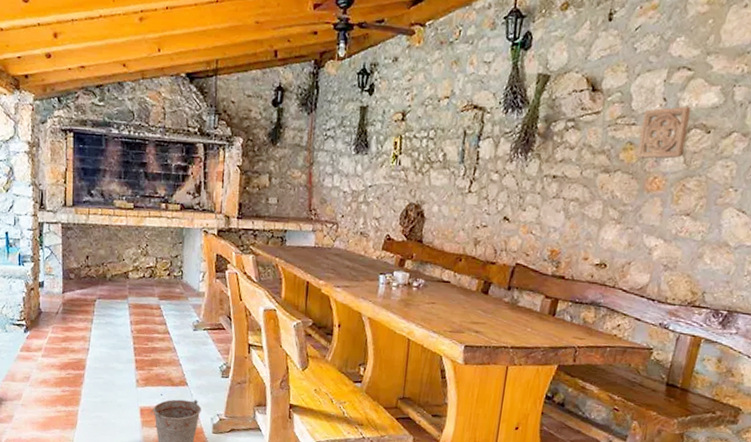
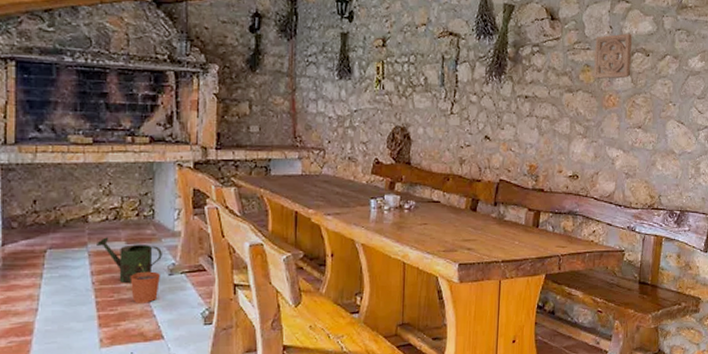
watering can: none [135,292,188,335] -> present [97,237,162,284]
plant pot: none [161,317,186,354] -> present [130,263,160,303]

